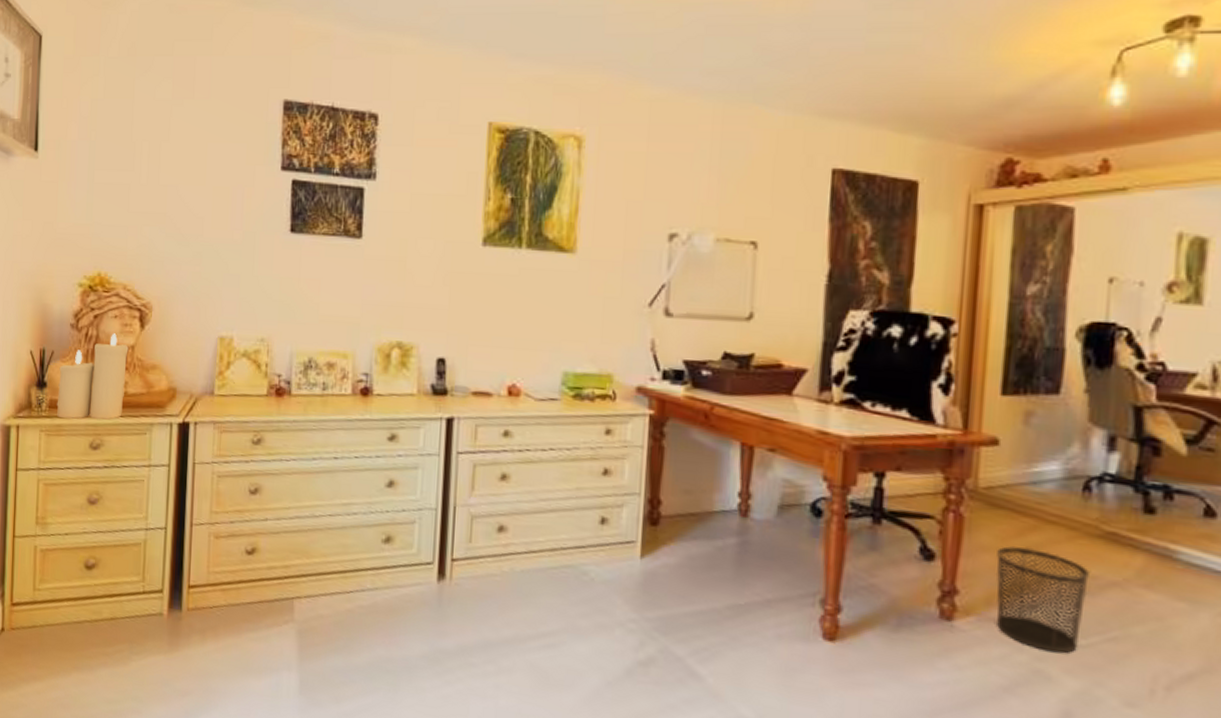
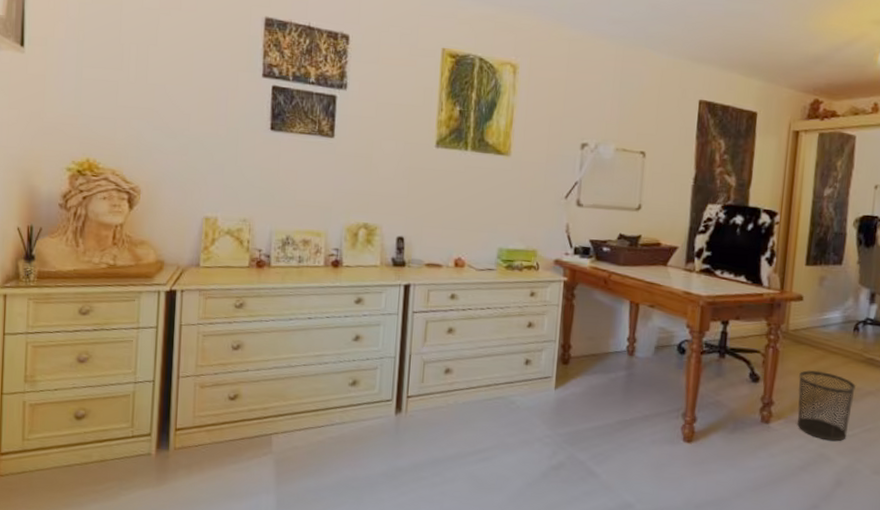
candle: present [56,333,129,420] -> none [45,213,117,289]

